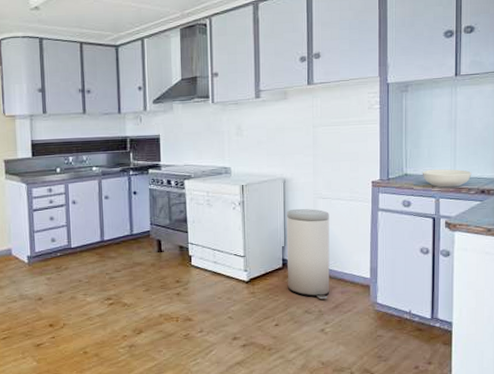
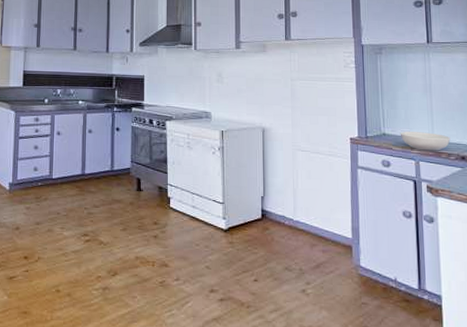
pedal bin: present [286,208,330,300] -> none [265,159,311,257]

